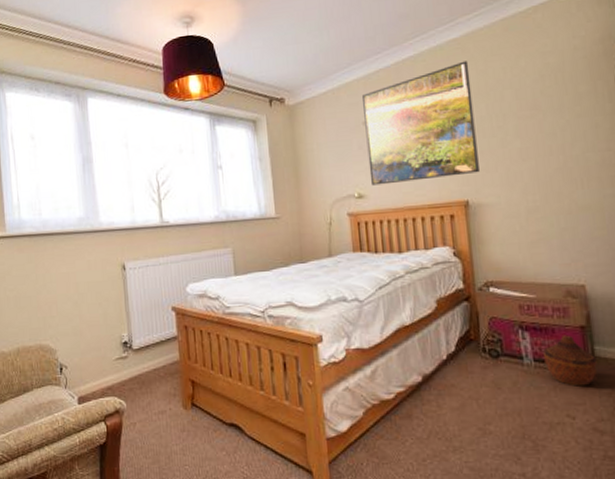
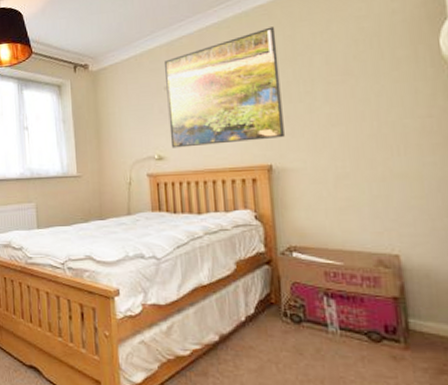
woven basket: present [542,335,598,387] -> none [349,305,412,359]

